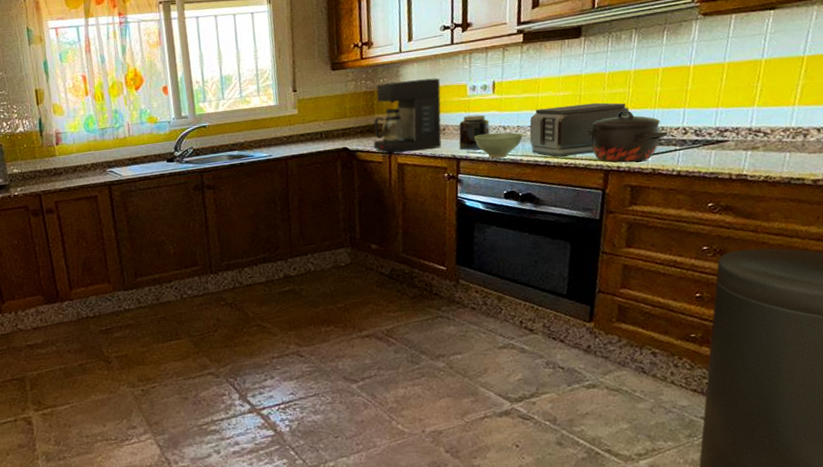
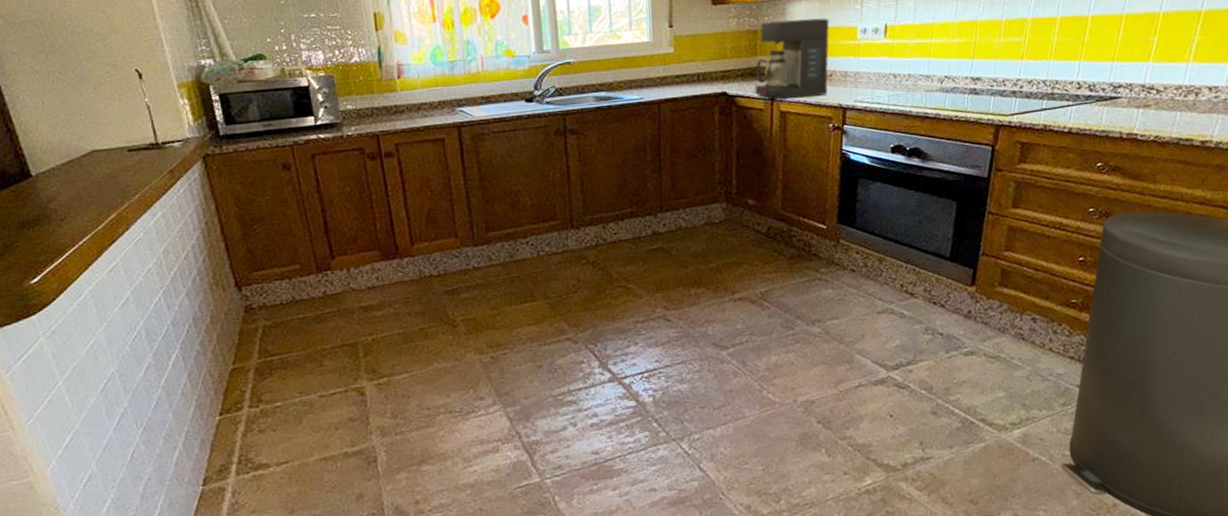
jar: present [458,114,490,151] -> none [846,60,880,100]
bowl: present [474,132,524,158] -> none [862,80,915,109]
toaster: present [529,102,630,157] -> none [920,51,1025,110]
cooking pot: present [586,110,669,164] -> none [979,60,1062,119]

